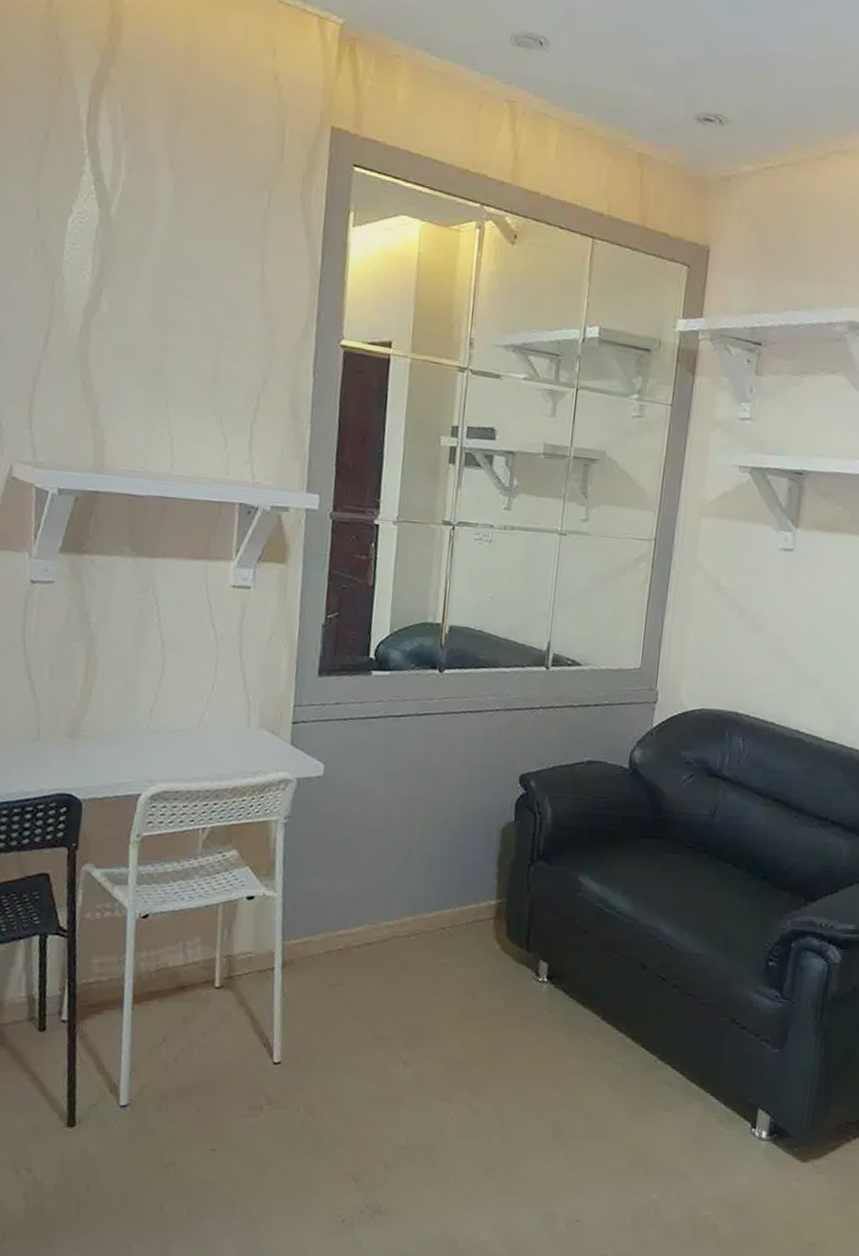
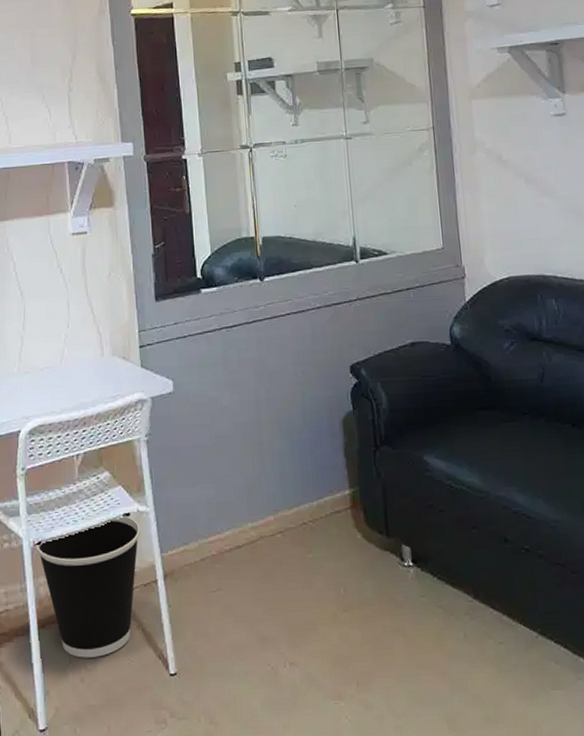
wastebasket: none [142,898,264,1039] -> present [36,515,140,658]

